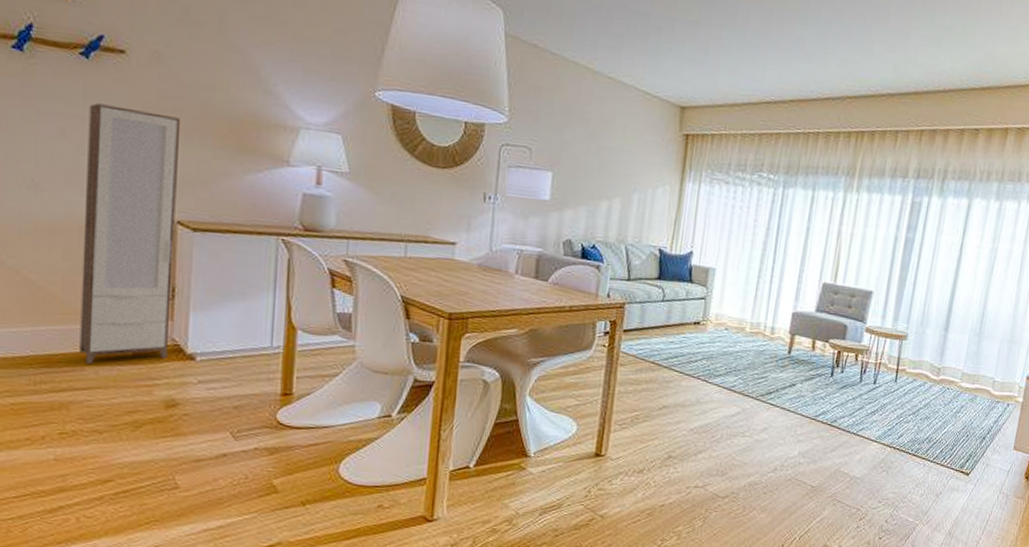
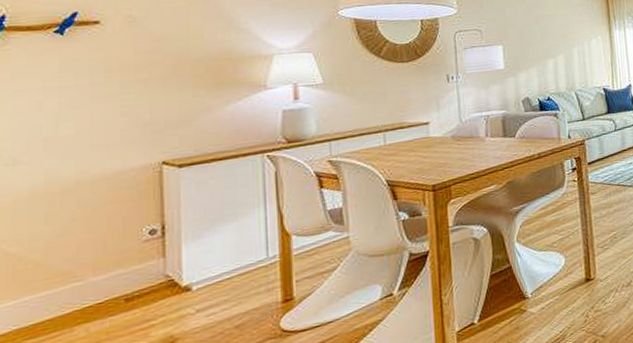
cabinet: present [79,103,181,364] -> none [65,69,162,323]

